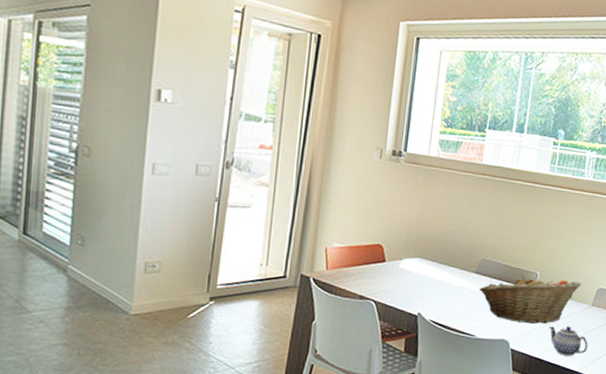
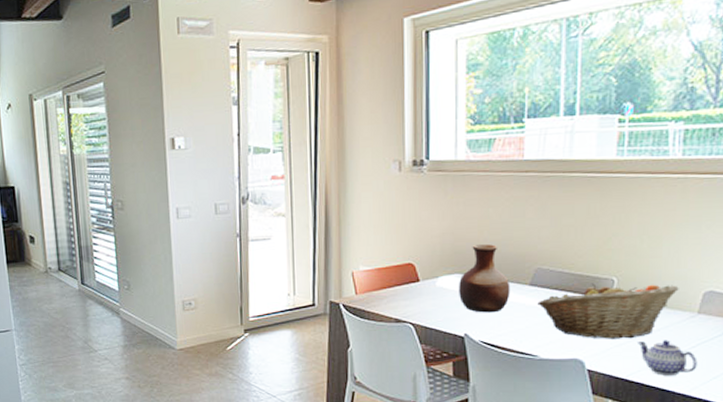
vase: none [417,232,460,295] -> present [459,243,511,313]

